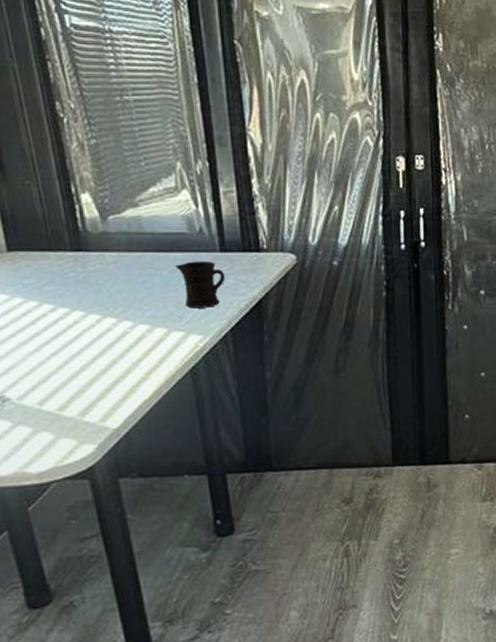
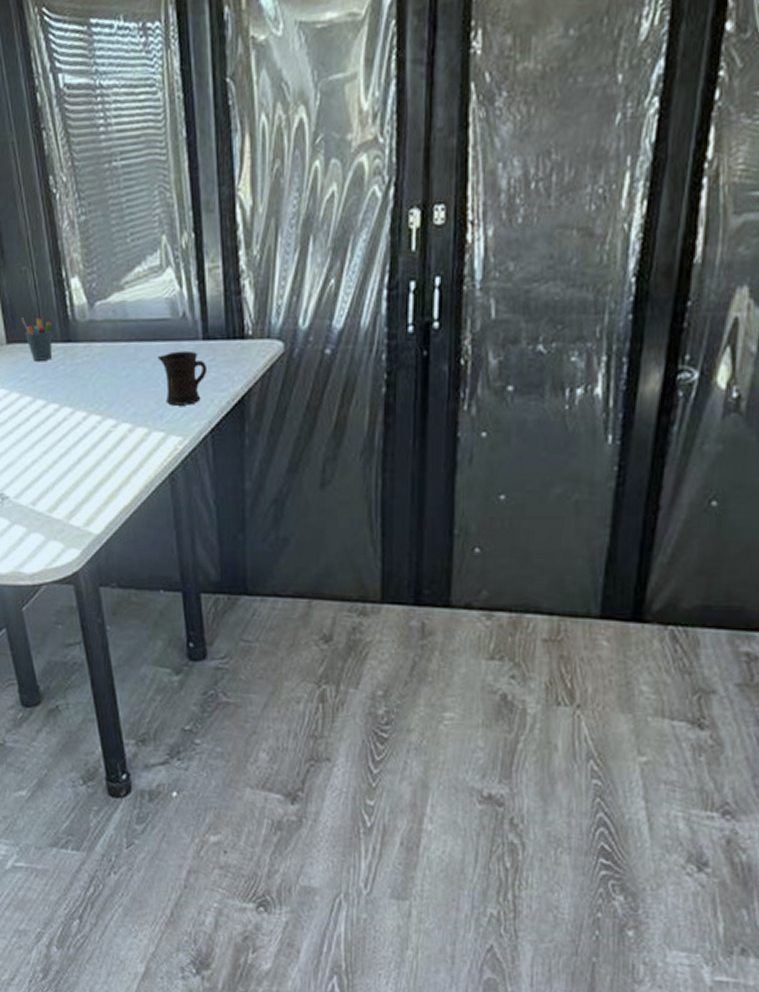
pen holder: none [24,227,62,268] -> present [21,318,53,361]

